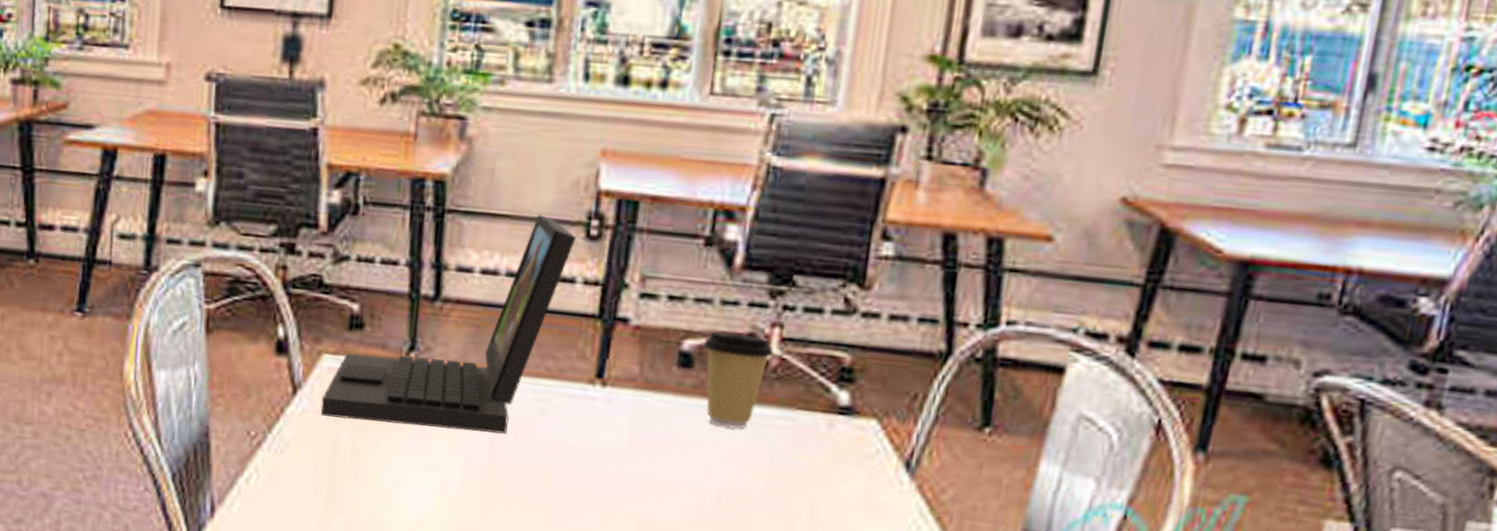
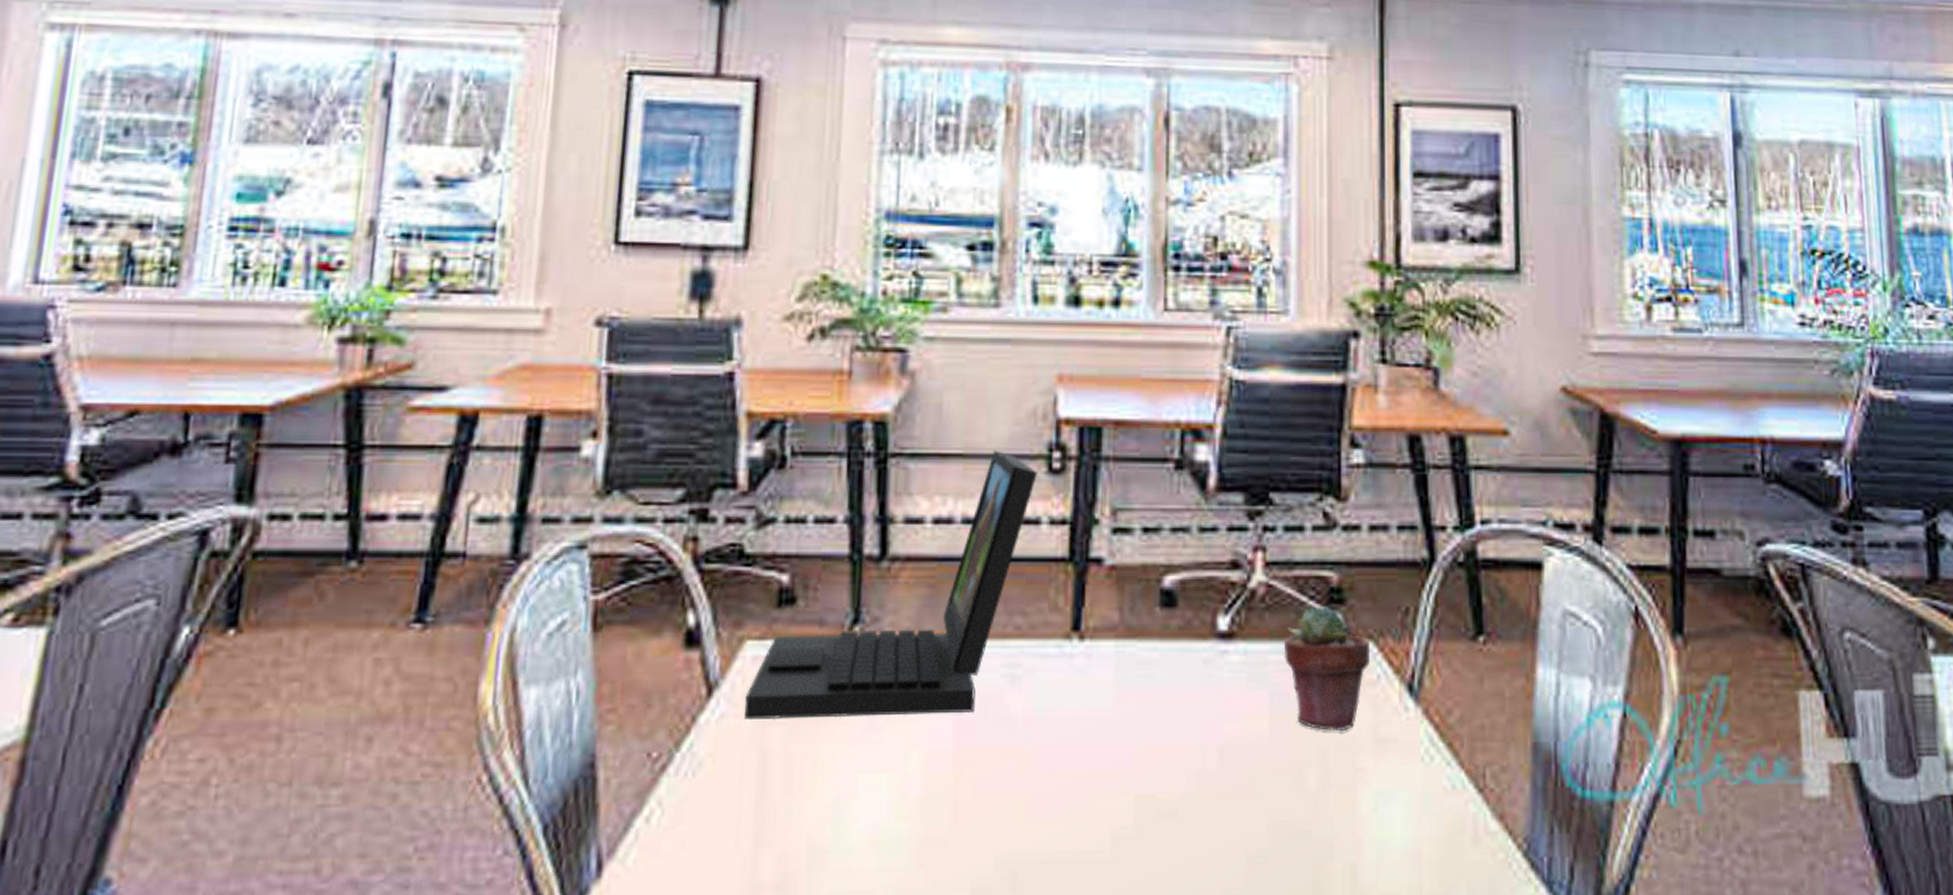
coffee cup: present [703,331,774,429] -> none [1185,562,1260,671]
potted succulent: none [789,382,874,494] -> present [1284,605,1371,732]

